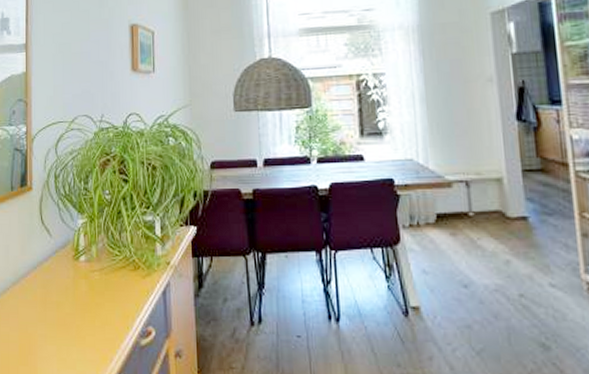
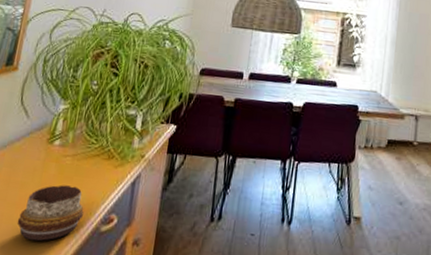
decorative bowl: none [60,301,121,360] -> present [17,185,84,242]

